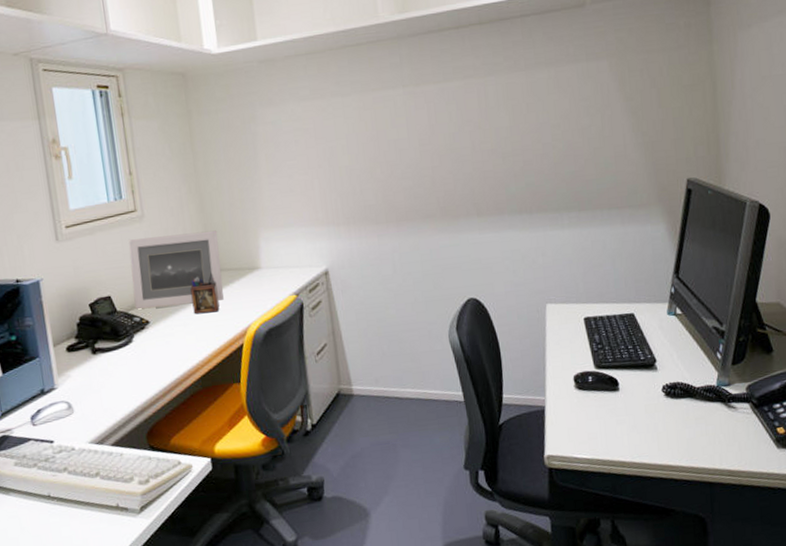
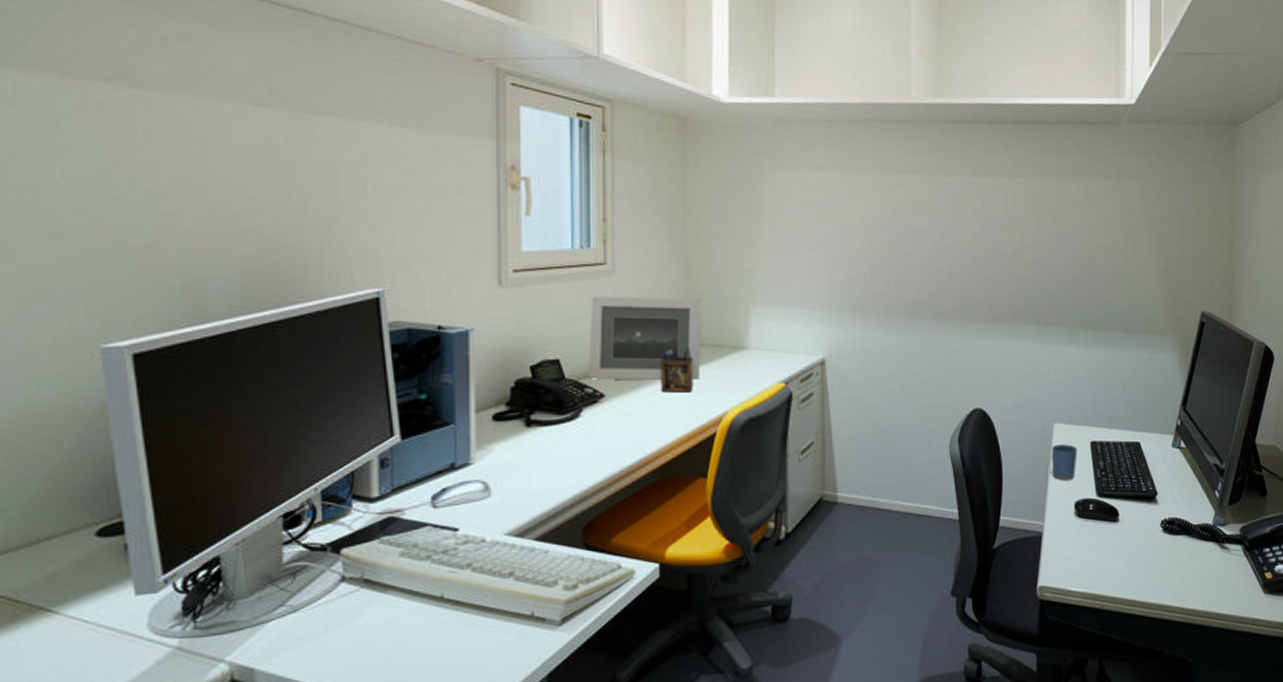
mug: none [546,322,572,357] -> present [1051,444,1078,480]

